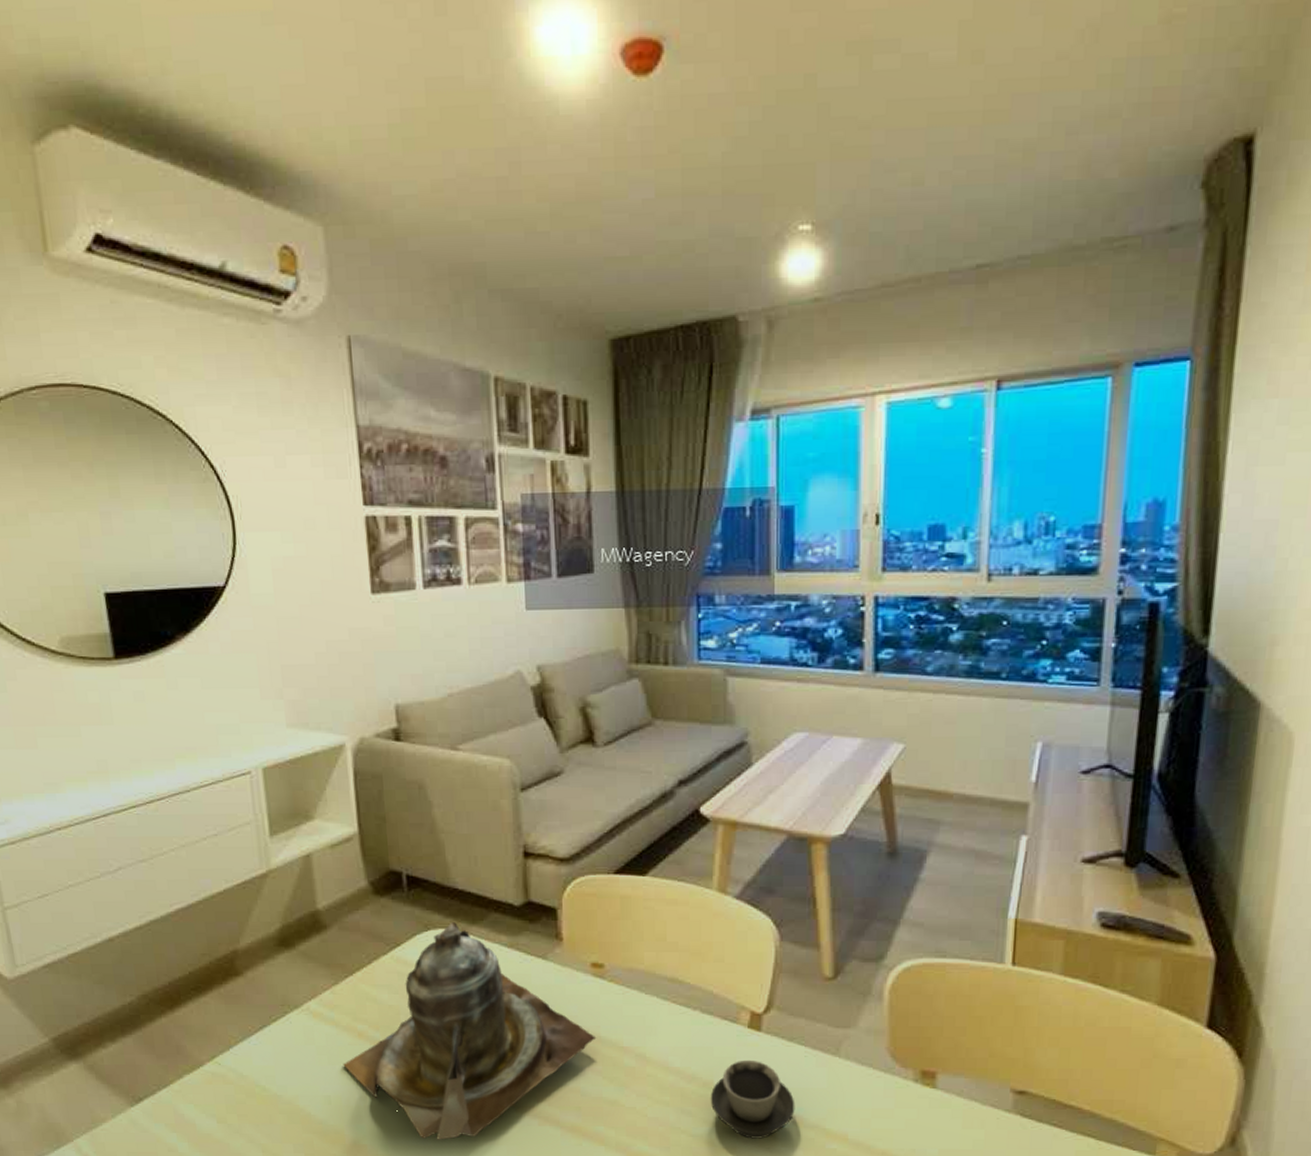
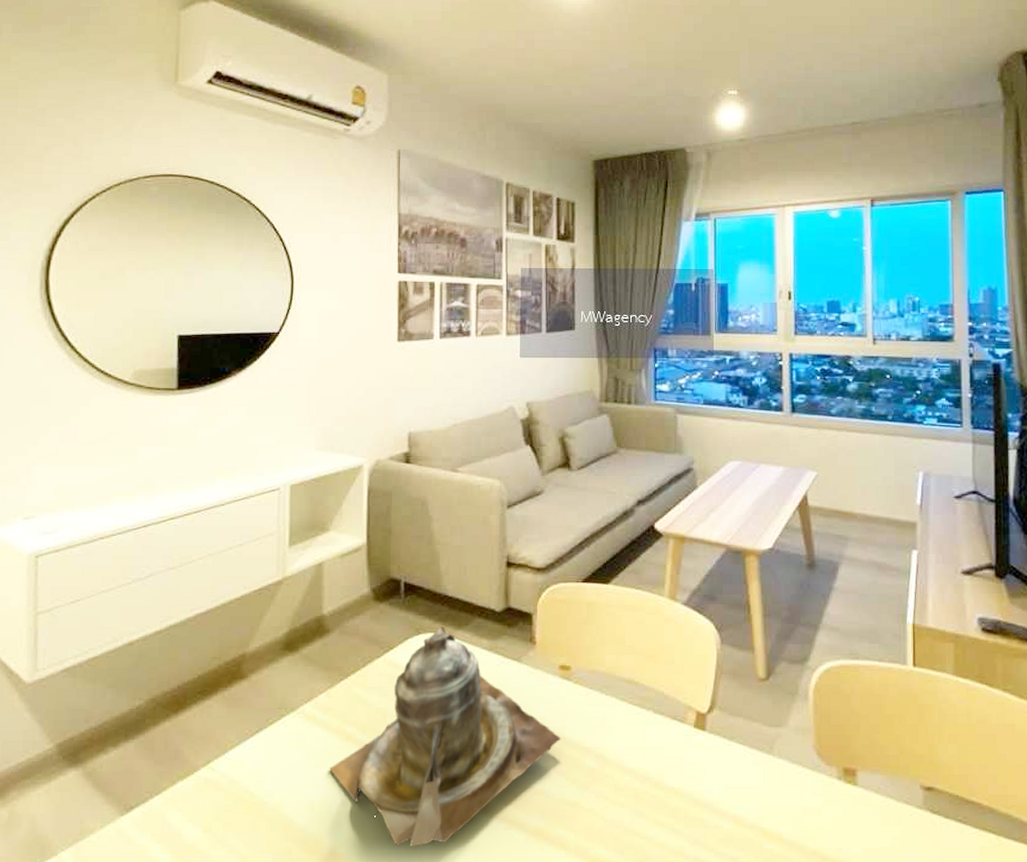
cup: present [710,1059,795,1139] -> none [660,759,736,840]

